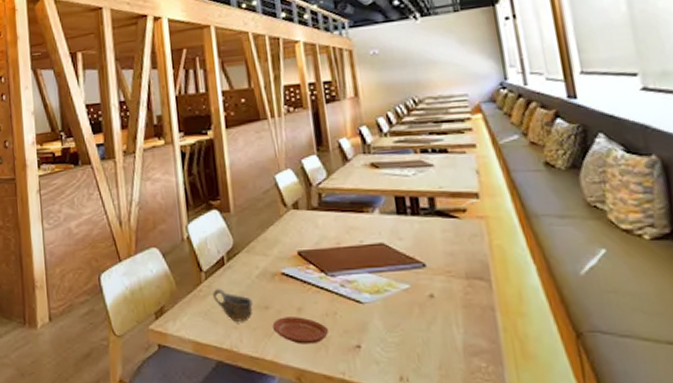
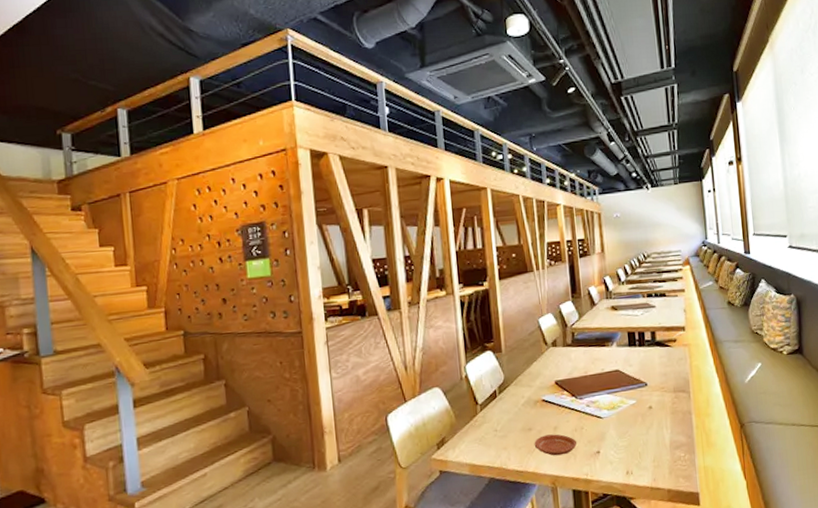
cup: present [213,288,253,322] -> none [486,417,519,444]

